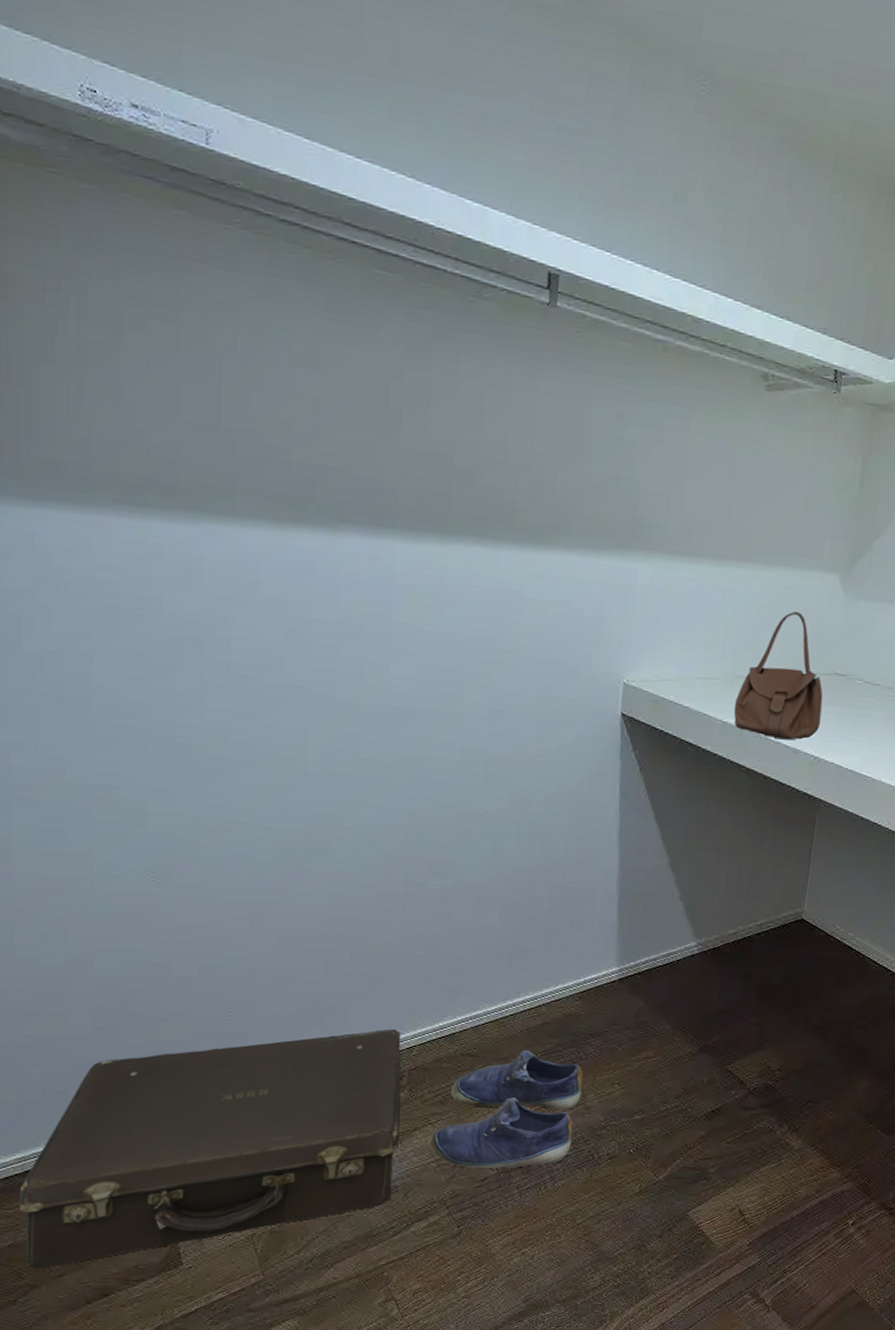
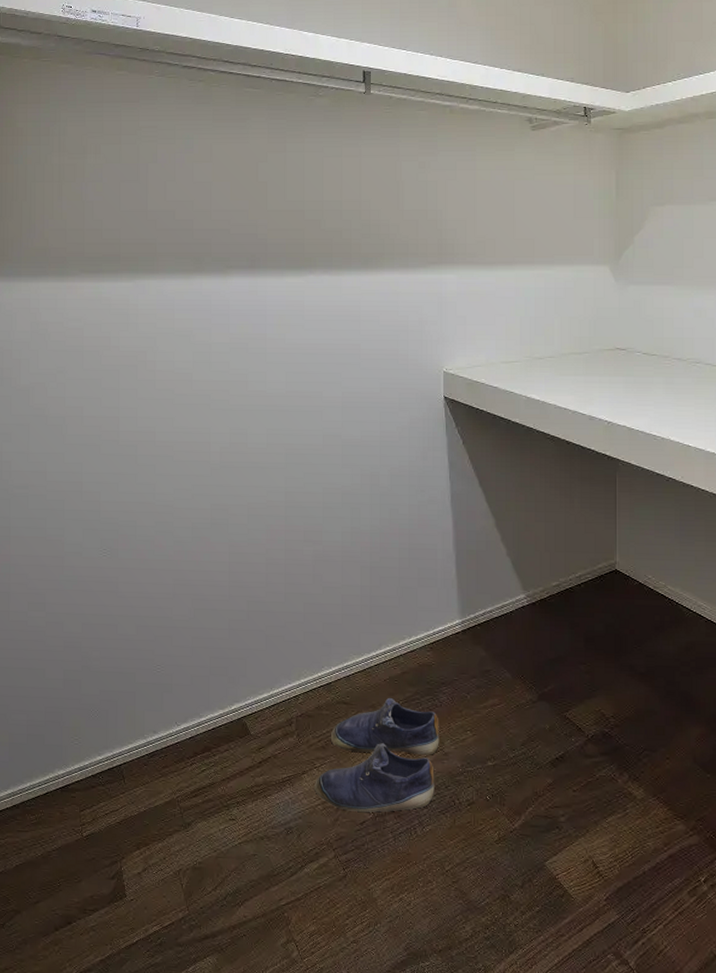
suitcase: present [19,1029,402,1269] -> none [9,679,291,896]
handbag: present [733,611,823,740] -> none [535,300,610,409]

